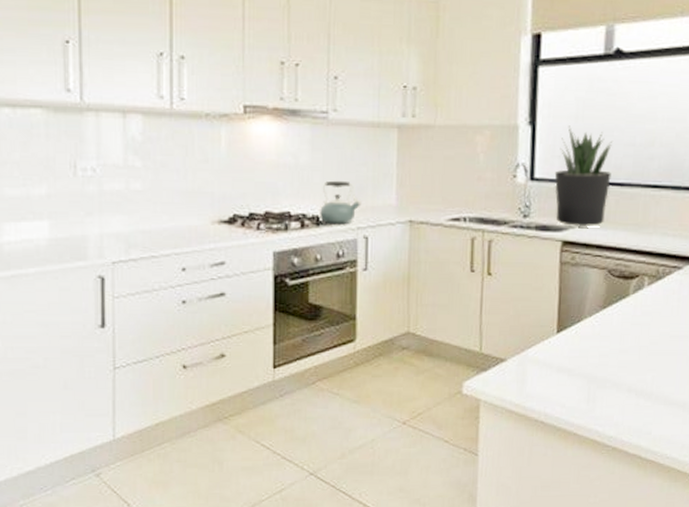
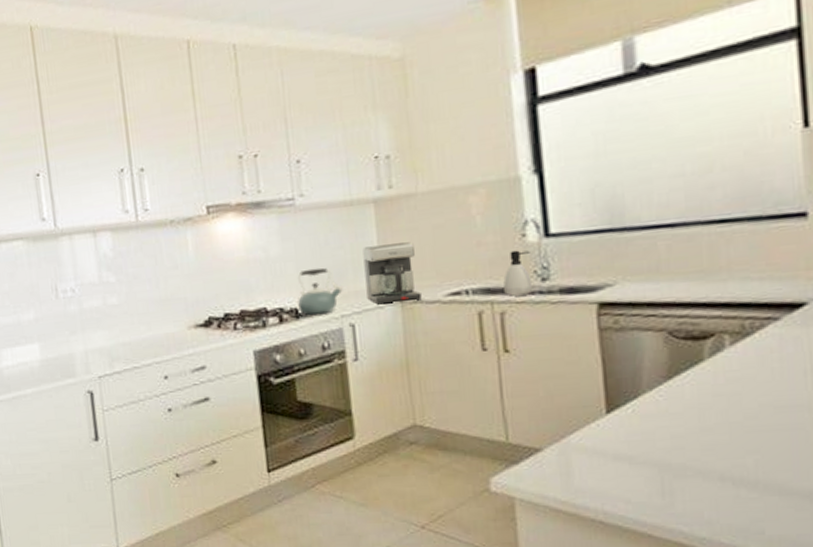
coffee maker: none [382,167,428,222] -> present [362,241,422,305]
soap dispenser: none [494,188,518,228] -> present [503,250,533,296]
planter: present [554,125,612,227] -> none [576,166,656,284]

